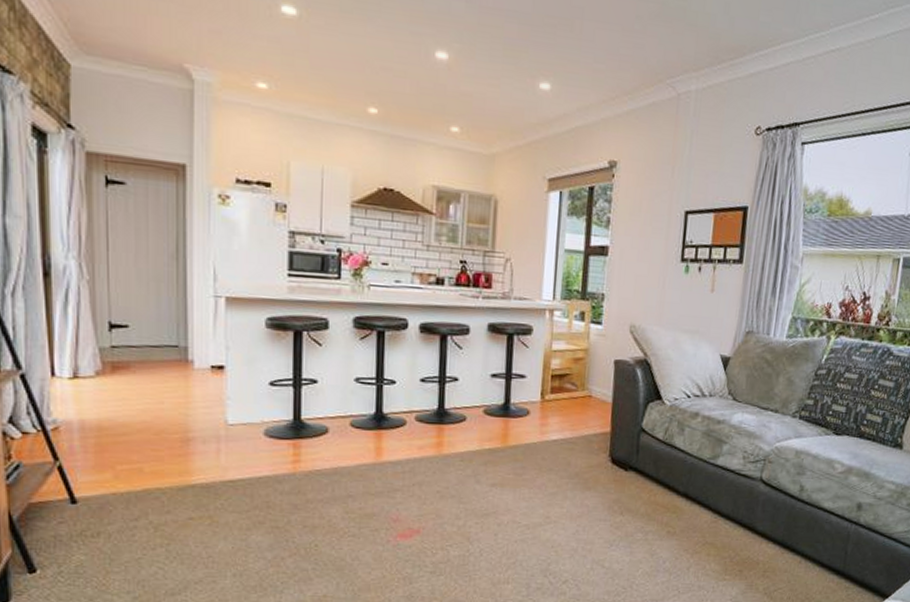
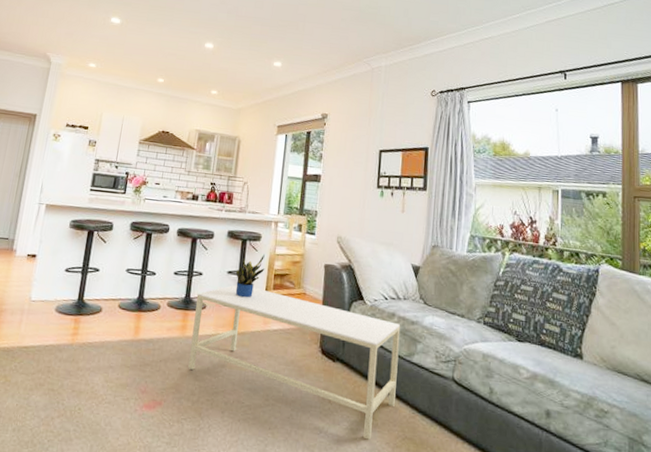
coffee table: none [449,390,705,549] -> present [188,284,401,440]
potted plant: none [501,350,540,405] -> present [235,254,265,298]

